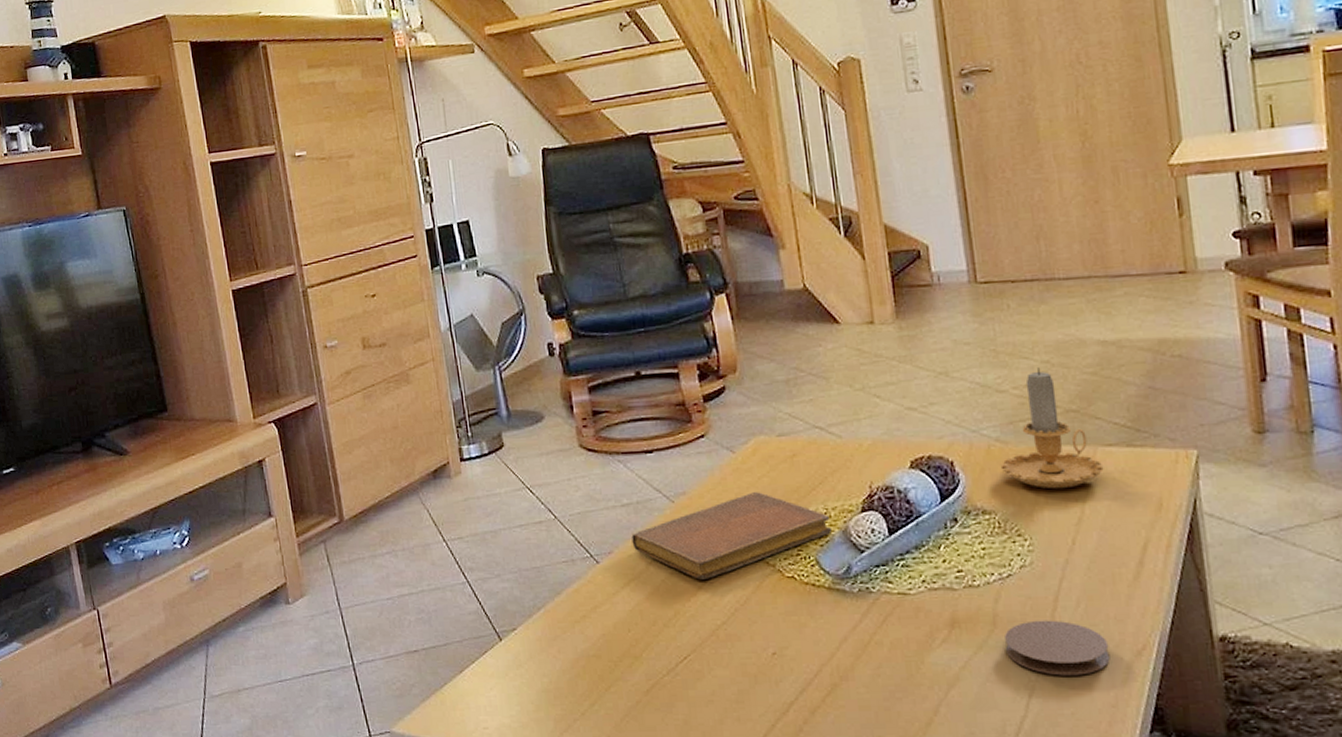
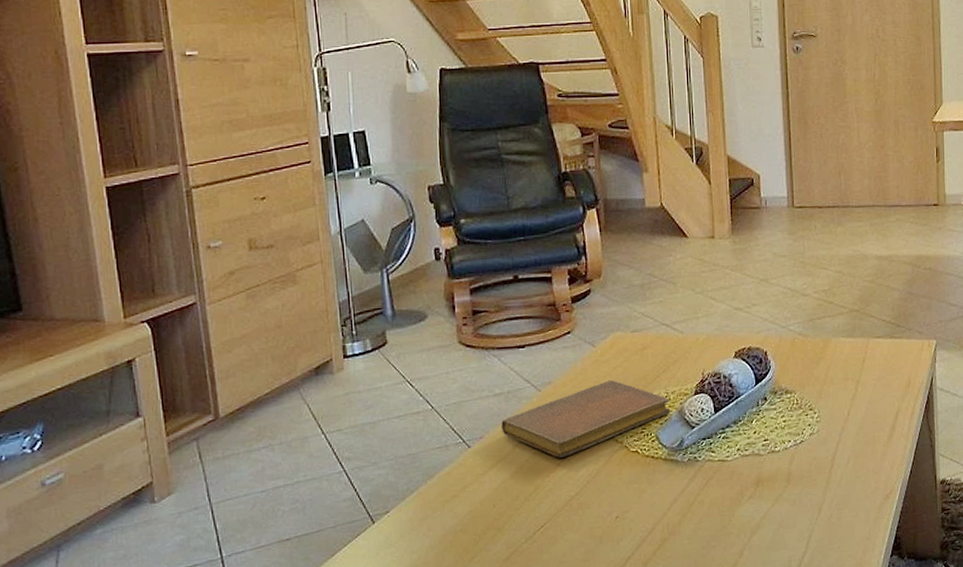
candle: present [1000,367,1104,490] -> none [801,276,873,373]
coaster: present [1005,620,1110,676] -> none [795,475,868,519]

